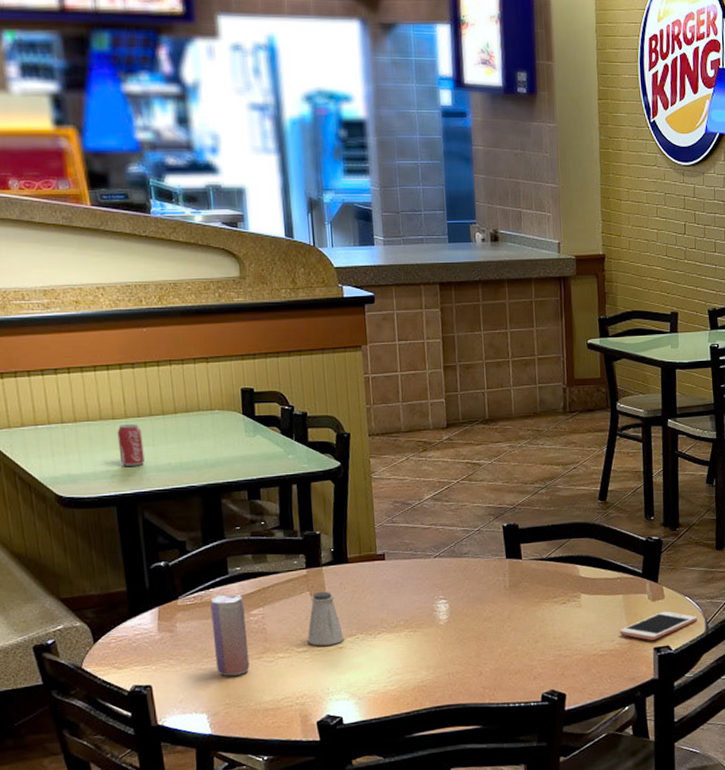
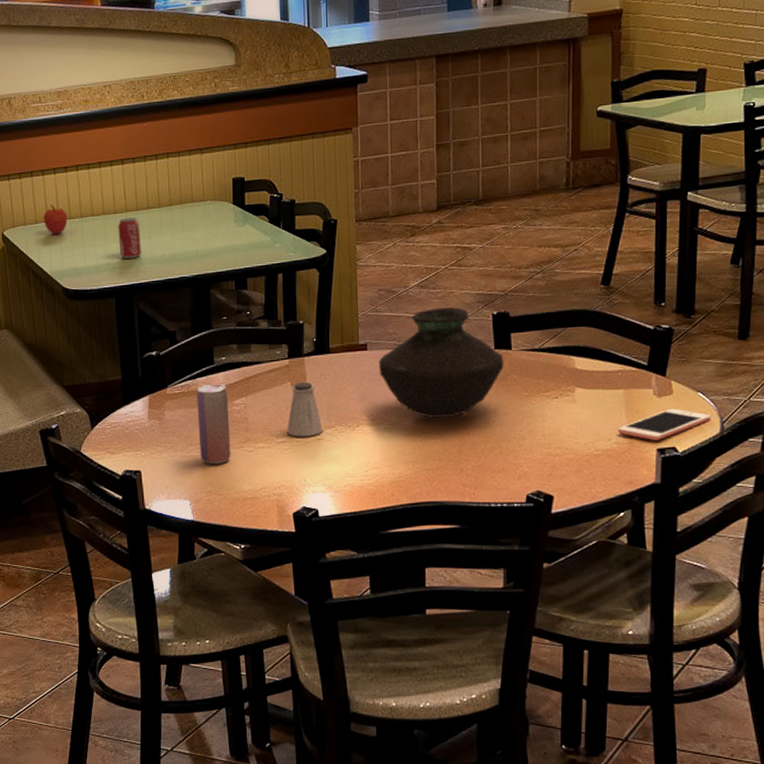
apple: none [30,407,59,439] -> present [43,204,68,235]
vase: none [397,519,516,624] -> present [379,307,504,418]

